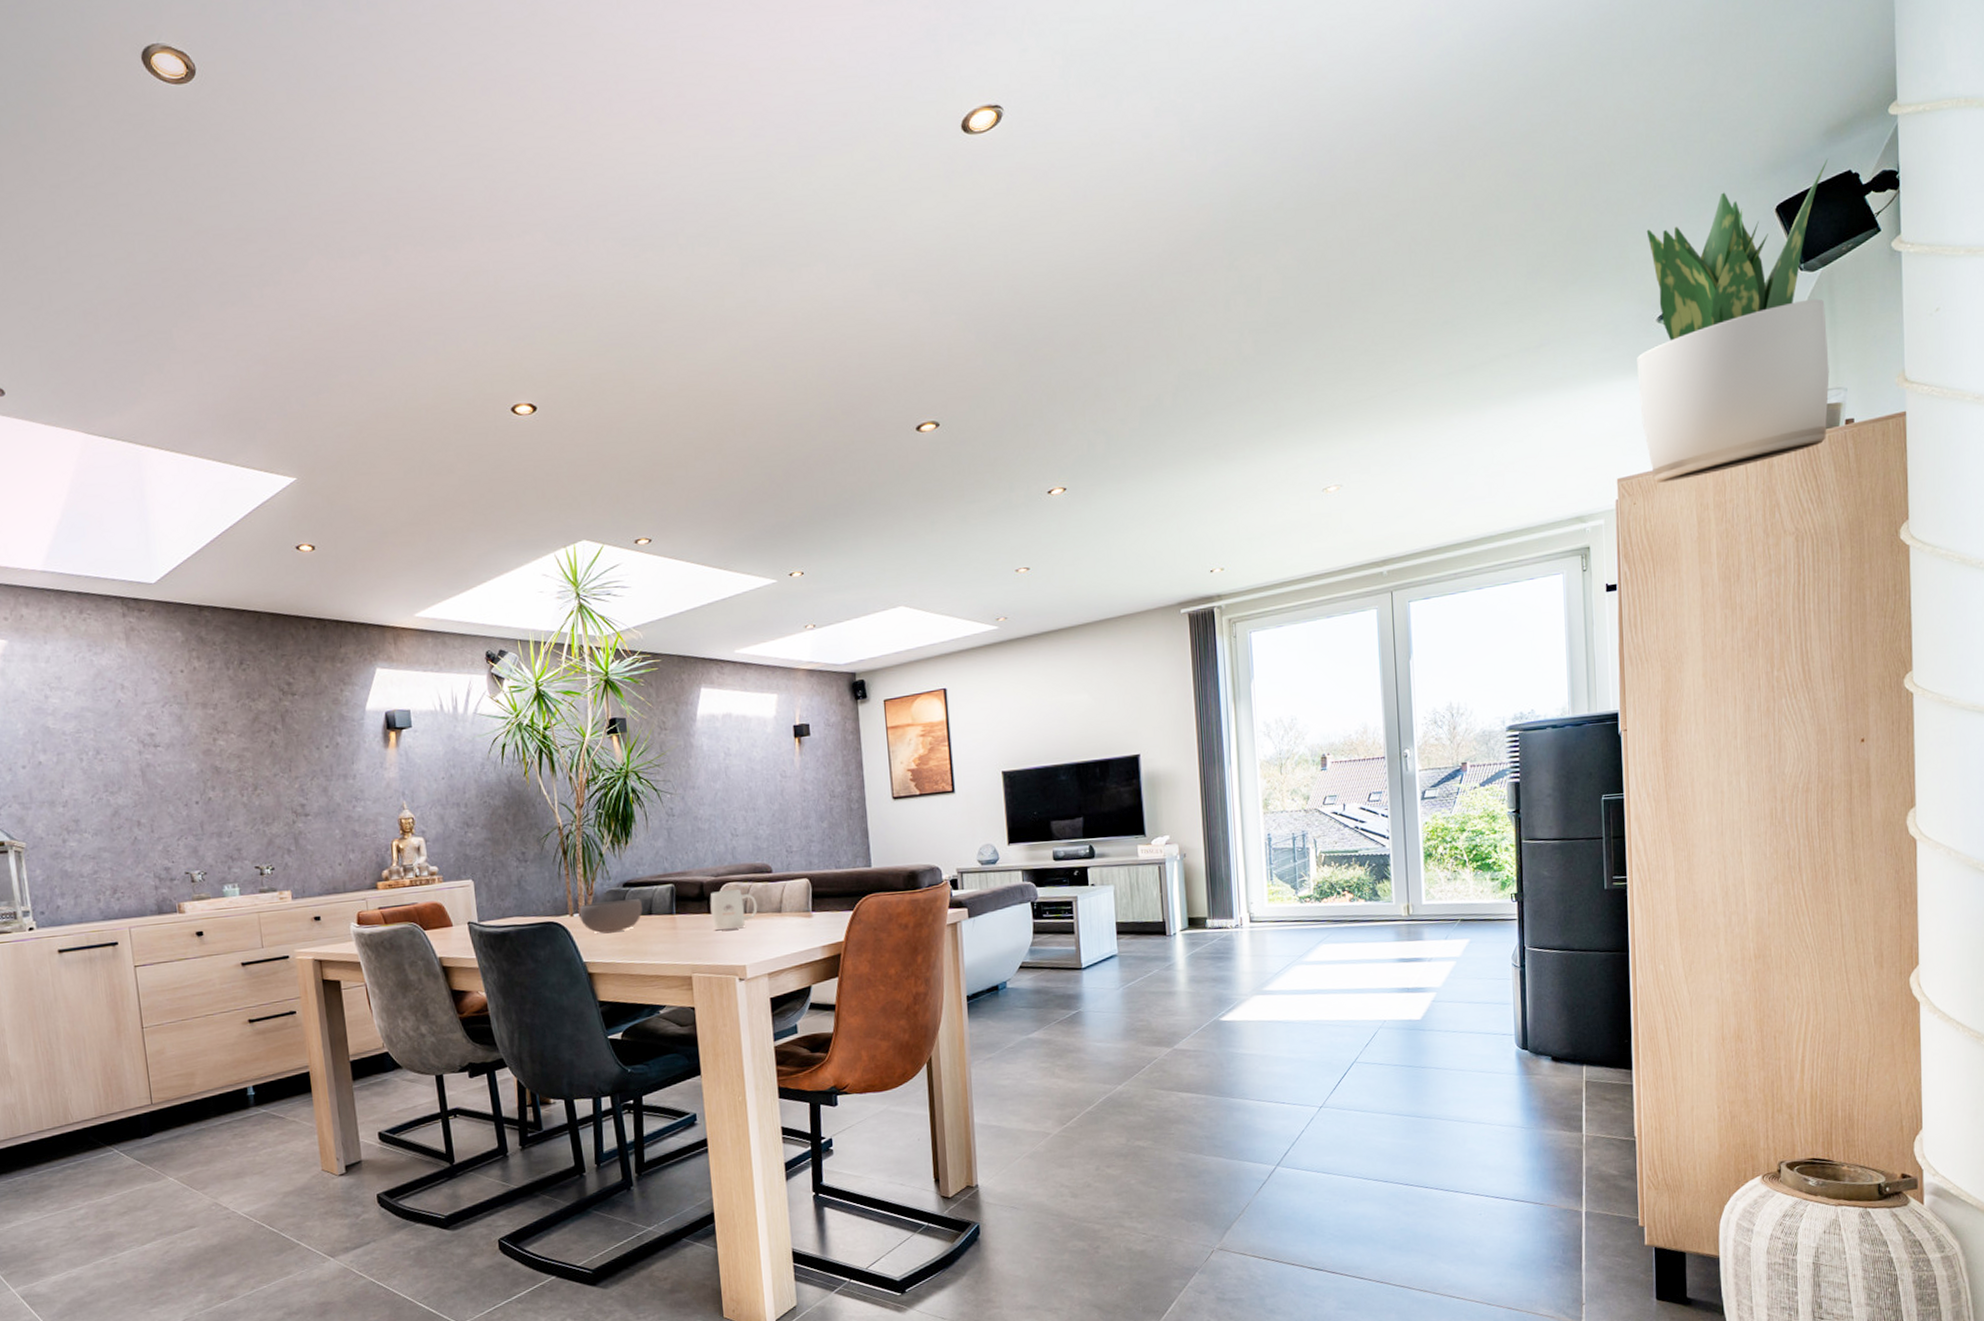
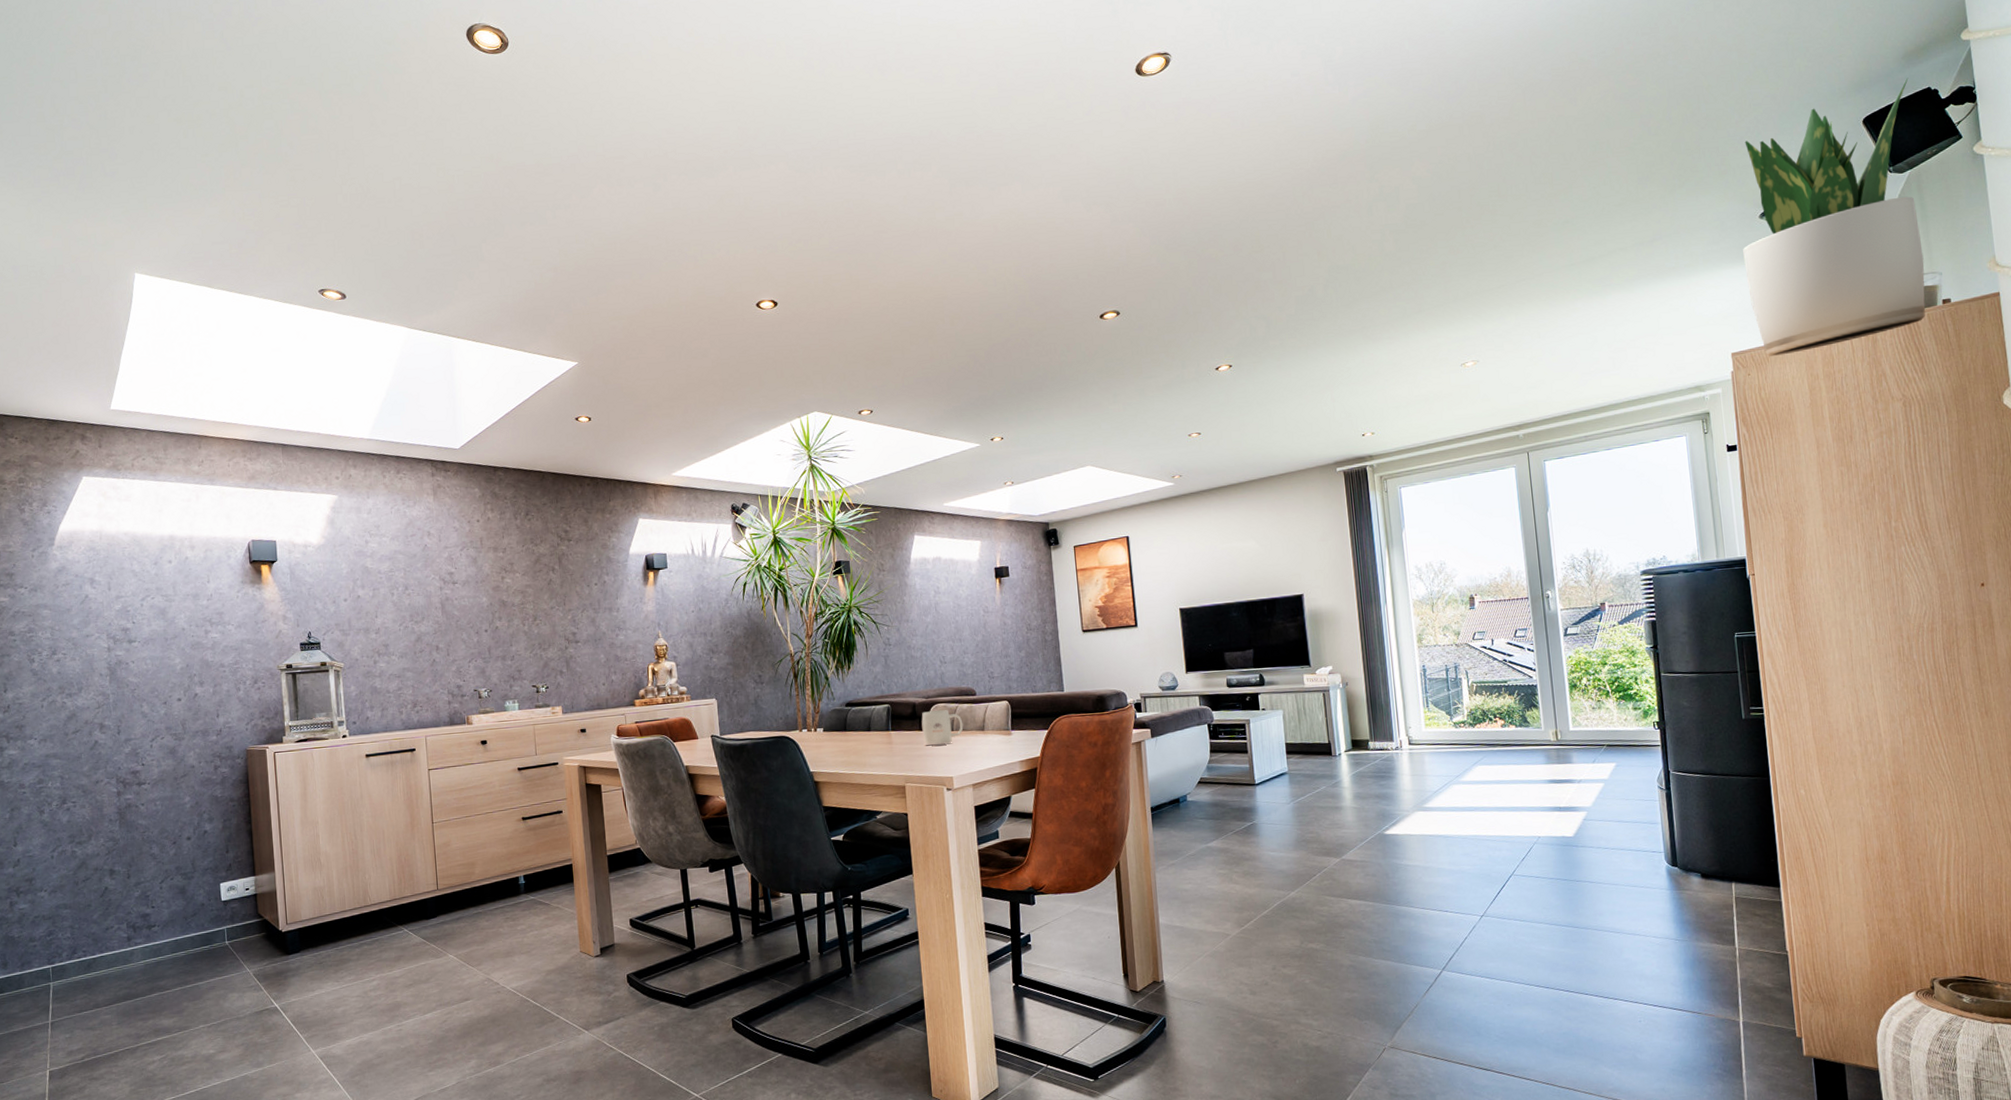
bowl: present [579,899,643,934] -> none [807,717,862,747]

